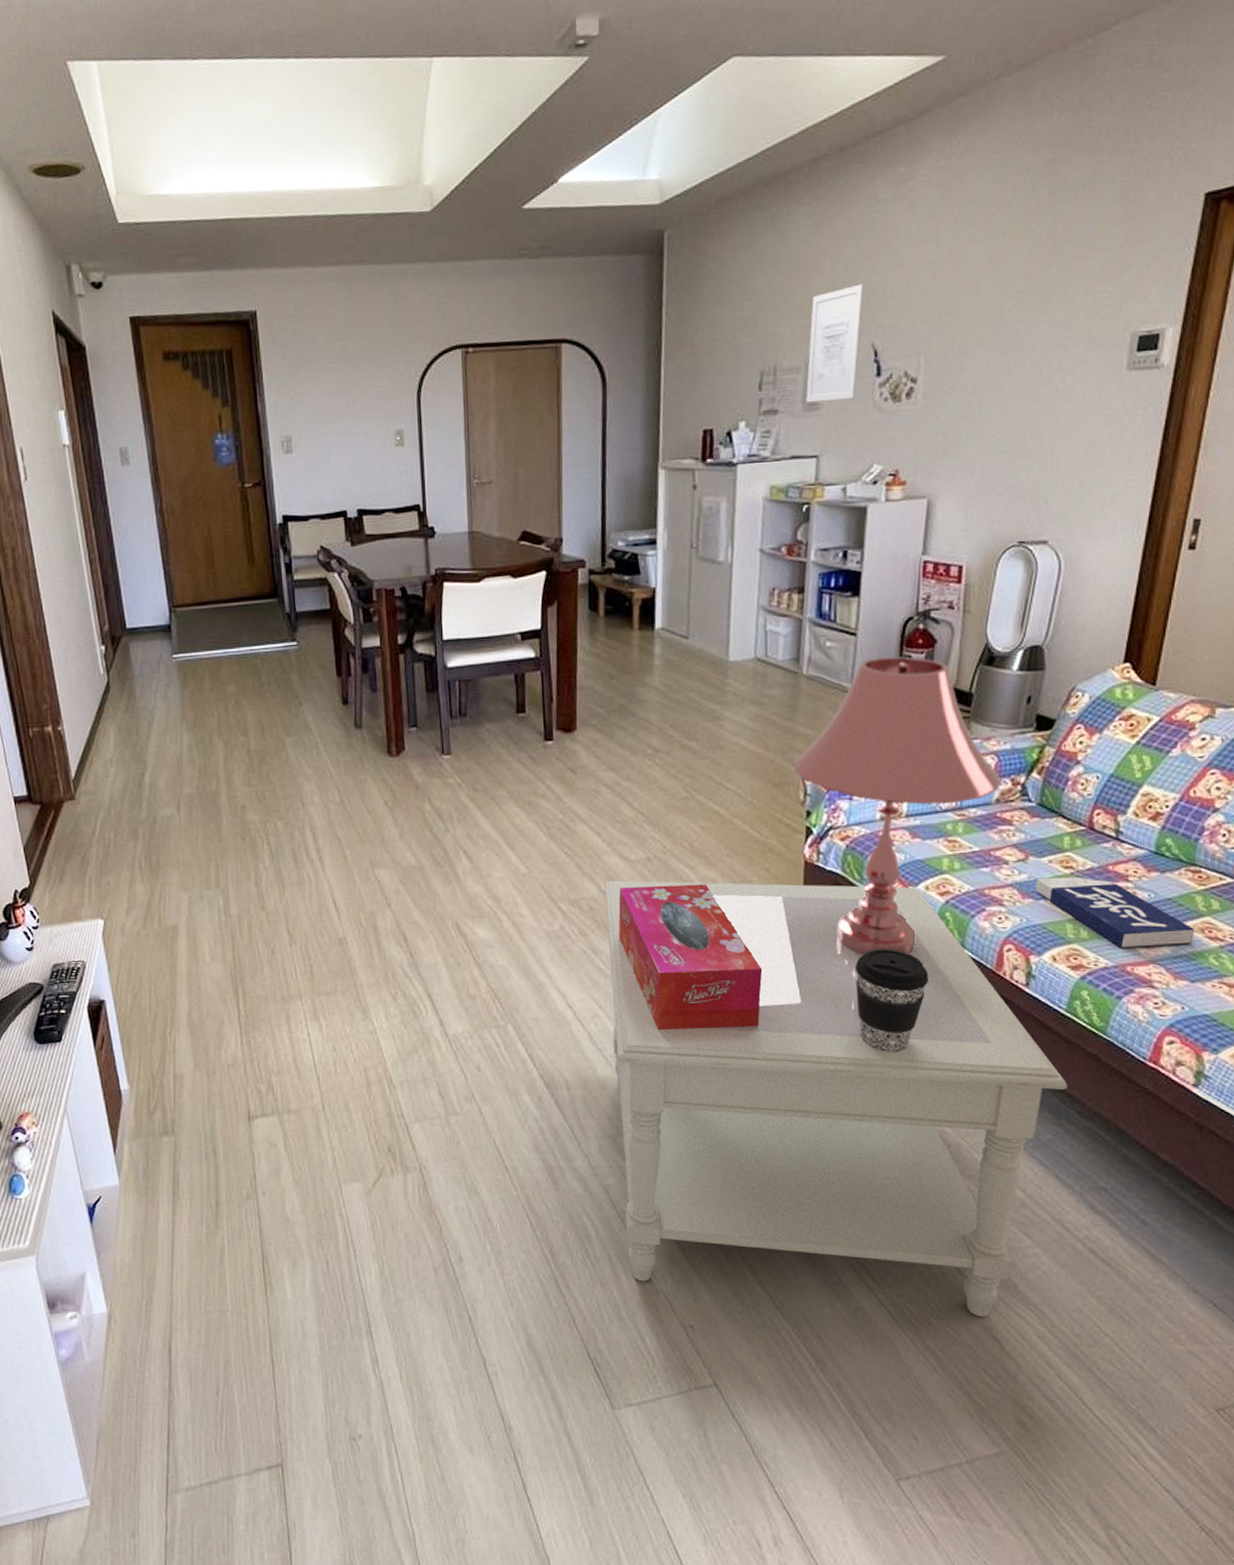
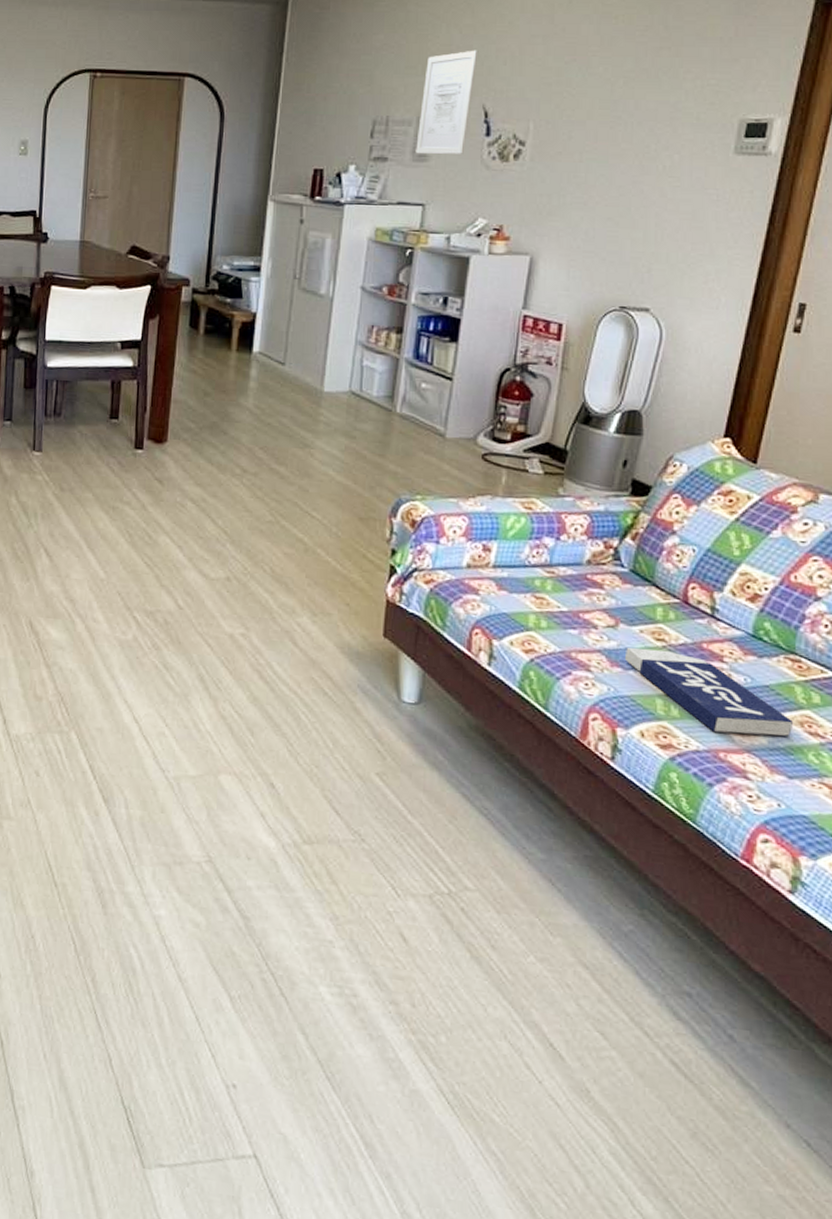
side table: present [604,880,1068,1318] -> none [172,596,653,1122]
tissue box: present [618,884,763,1030] -> none [191,604,337,767]
table lamp: present [793,656,1003,955] -> none [380,404,595,711]
coffee cup: present [854,948,929,1053] -> none [431,700,509,814]

